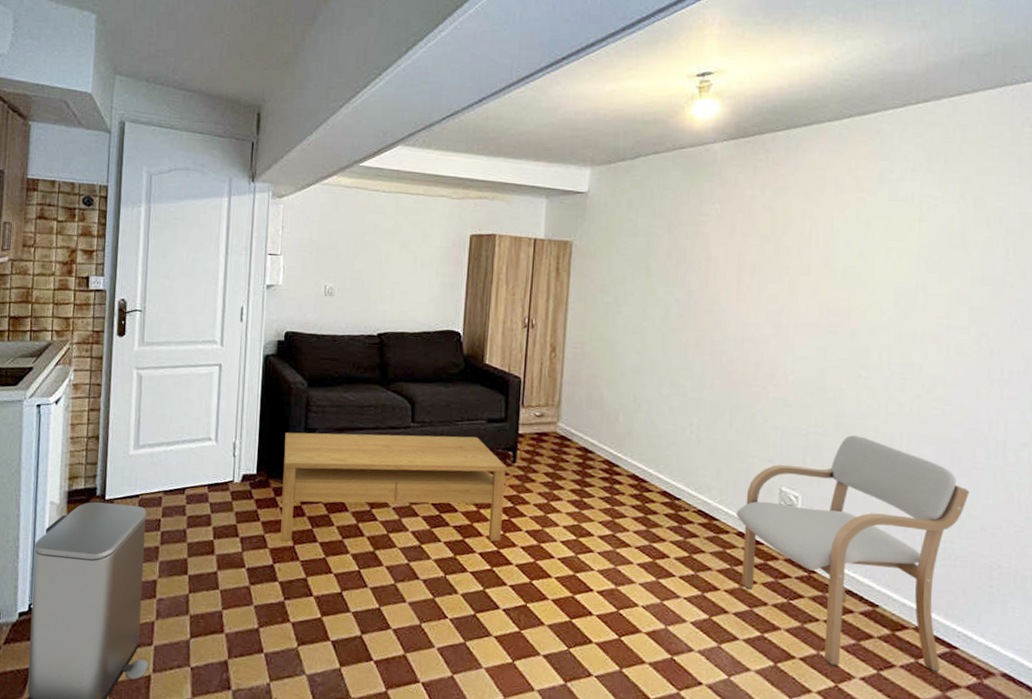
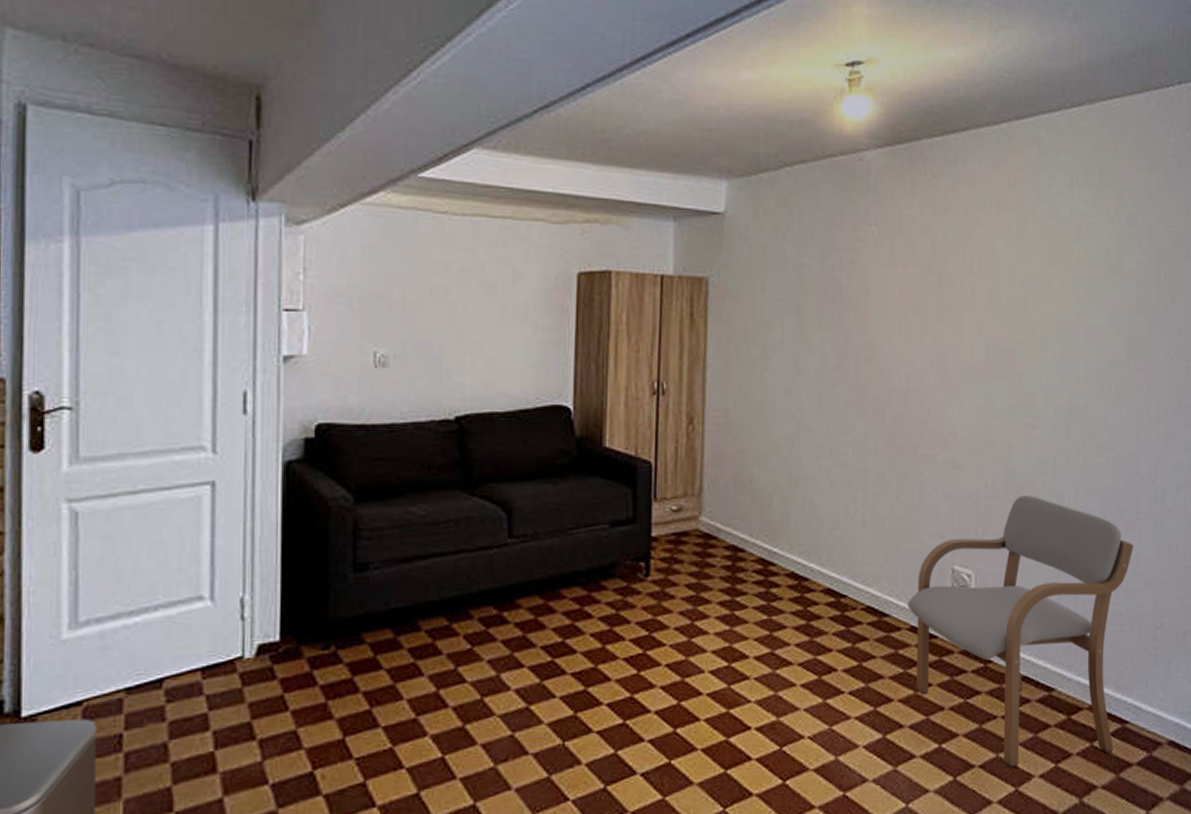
coffee table: present [280,432,507,542] -> none [321,548,638,734]

